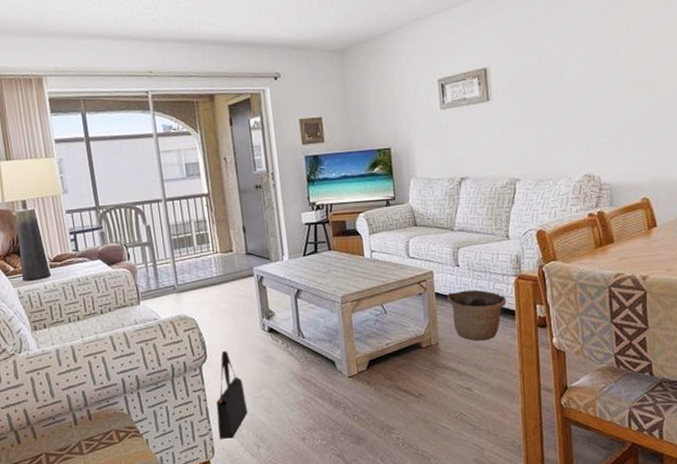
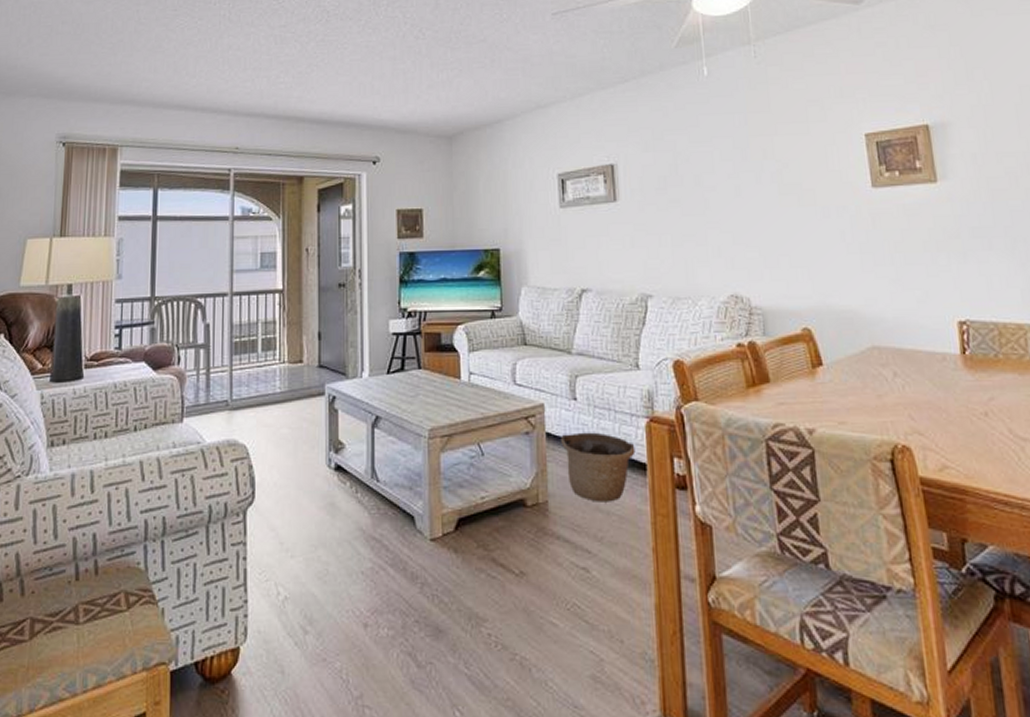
tote bag: present [216,350,247,439] -> none [255,491,297,617]

